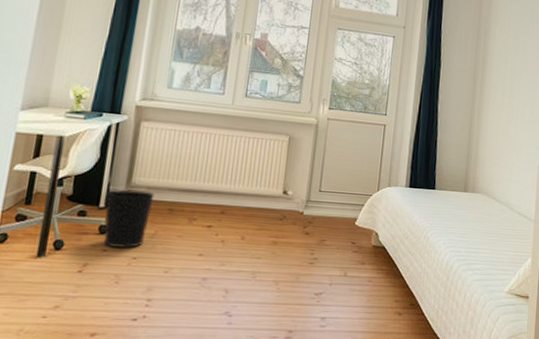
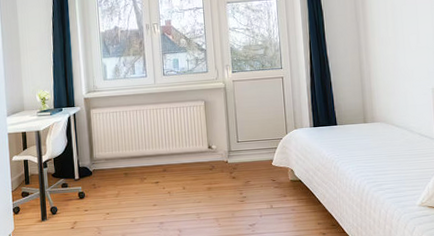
wastebasket: present [104,190,155,248] -> none [78,162,112,207]

